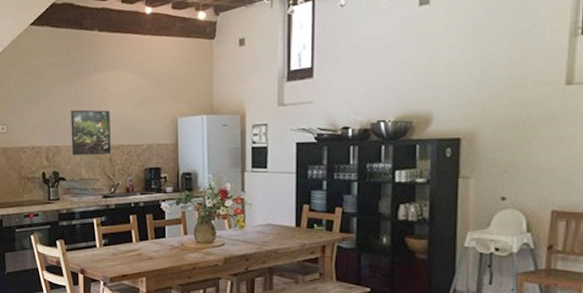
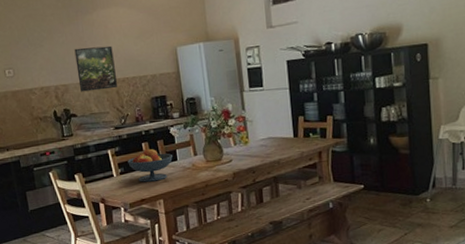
fruit bowl: none [113,222,161,257] -> present [127,148,173,182]

